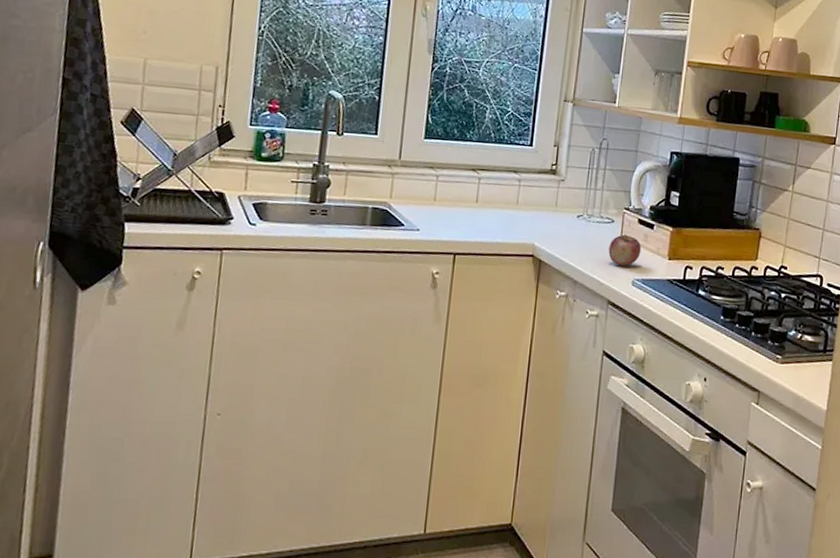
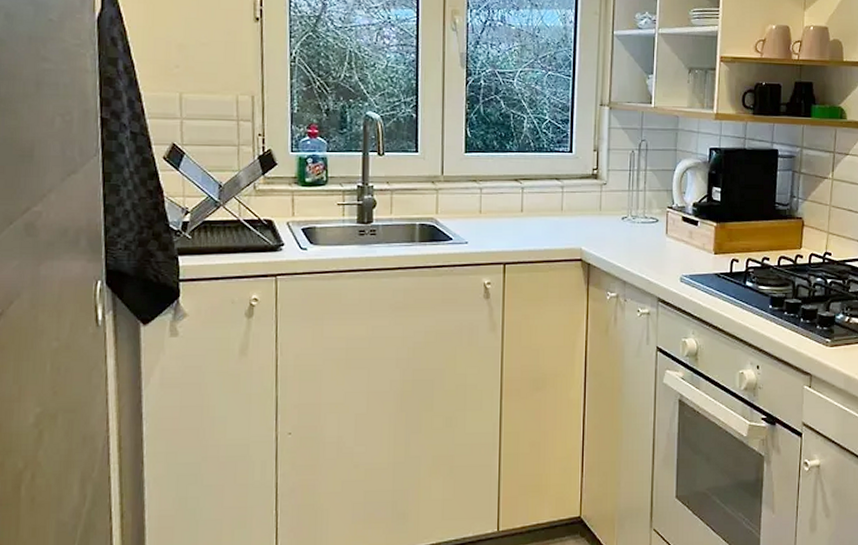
apple: present [608,233,642,266] -> none [655,231,687,263]

